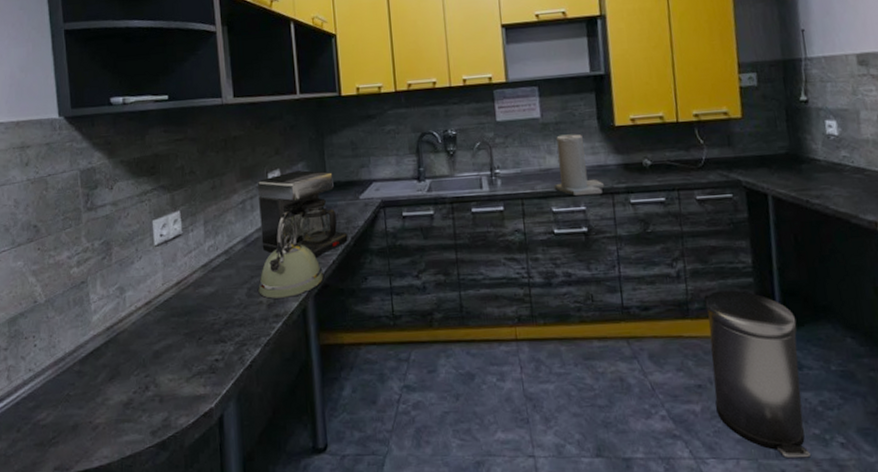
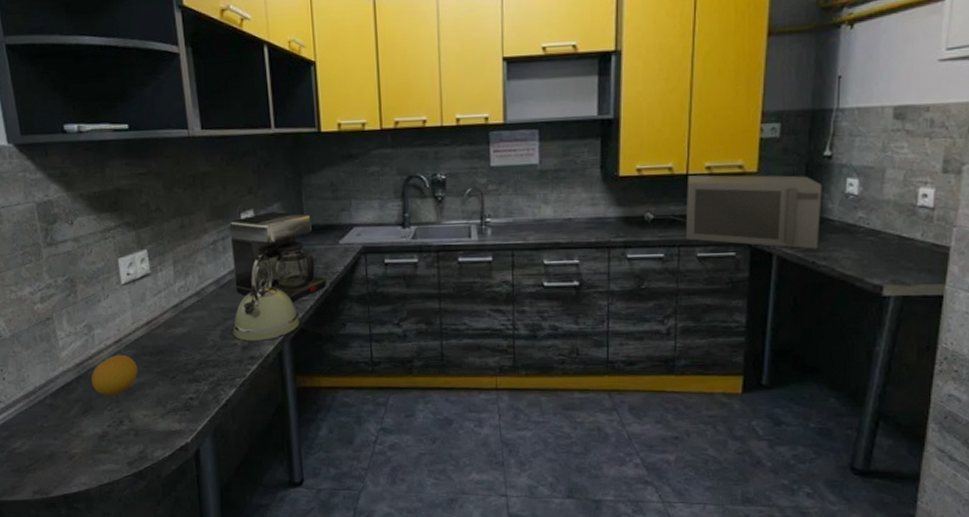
fruit: none [119,316,166,361] -> present [91,354,139,396]
paper towel: present [554,134,605,196] -> none [547,183,602,249]
microwave: none [678,119,809,189] -> present [685,175,823,249]
pedal bin: present [704,290,811,459] -> none [690,348,782,505]

